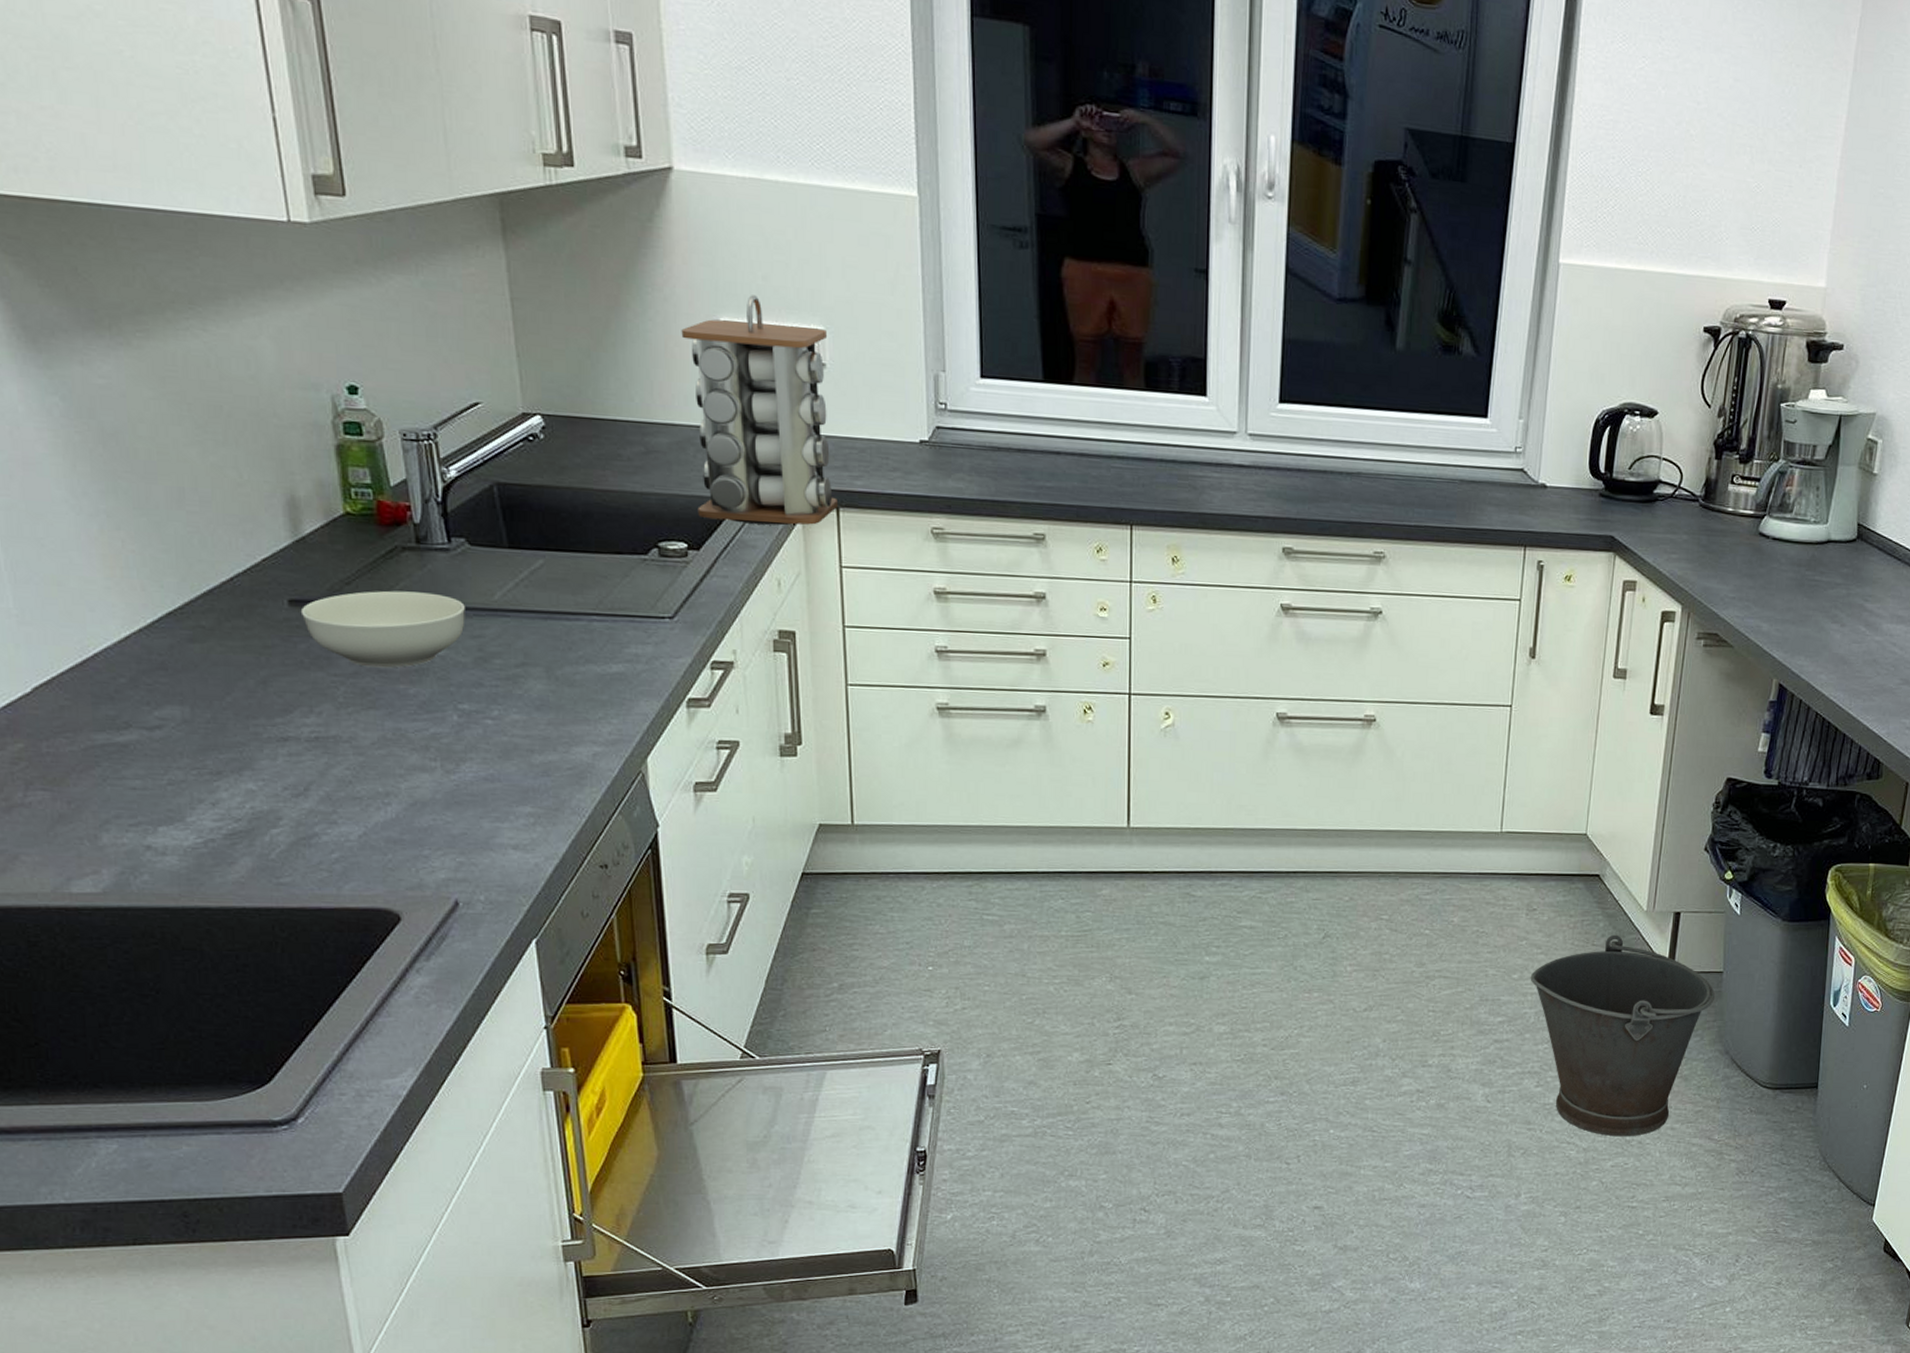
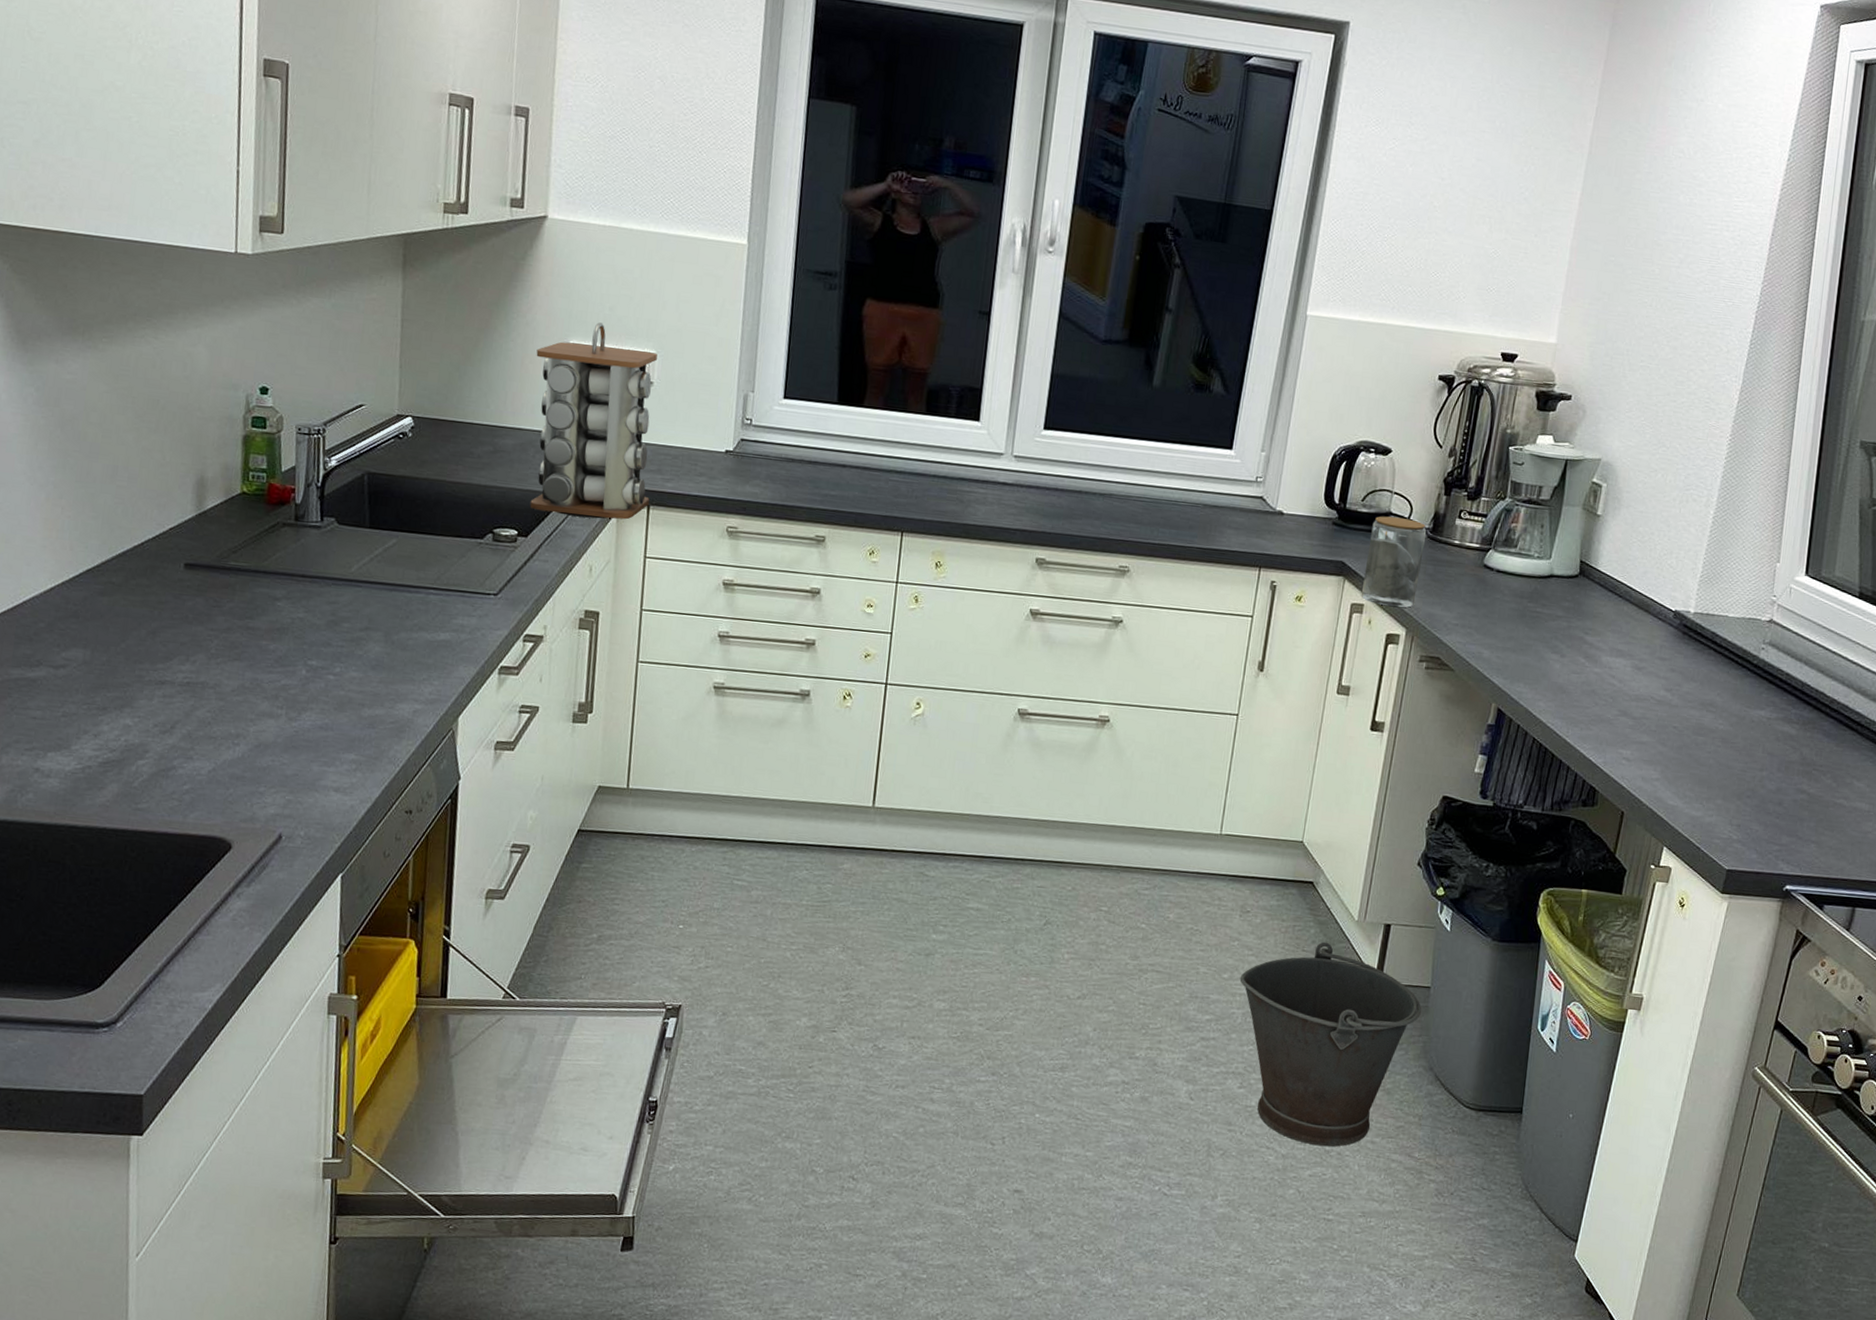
bowl: present [300,590,465,668] -> none [192,559,326,626]
jar: none [1633,484,1699,583] -> present [1361,516,1427,608]

